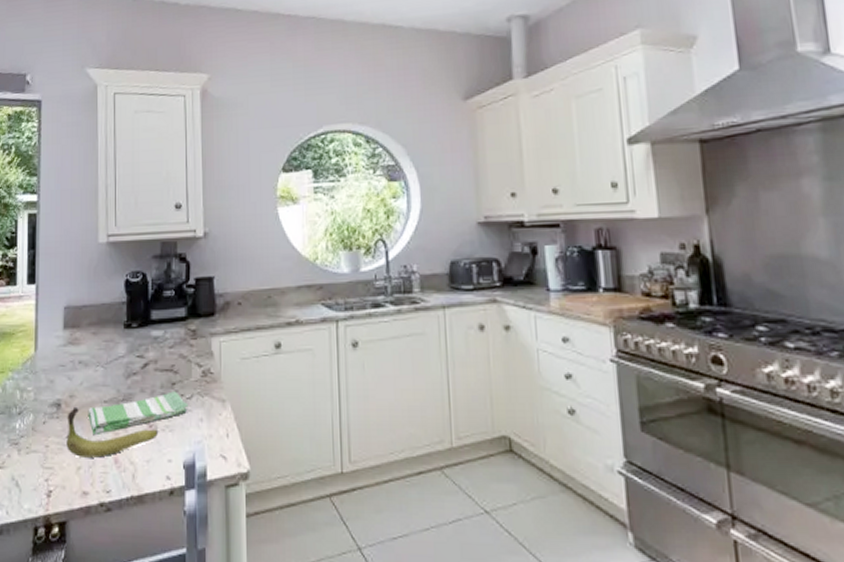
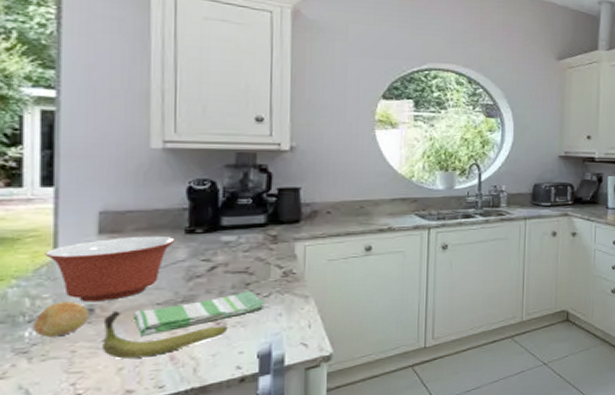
fruit: none [22,395,58,430] -> present [33,301,90,337]
mixing bowl: none [29,330,117,397] -> present [45,235,176,302]

